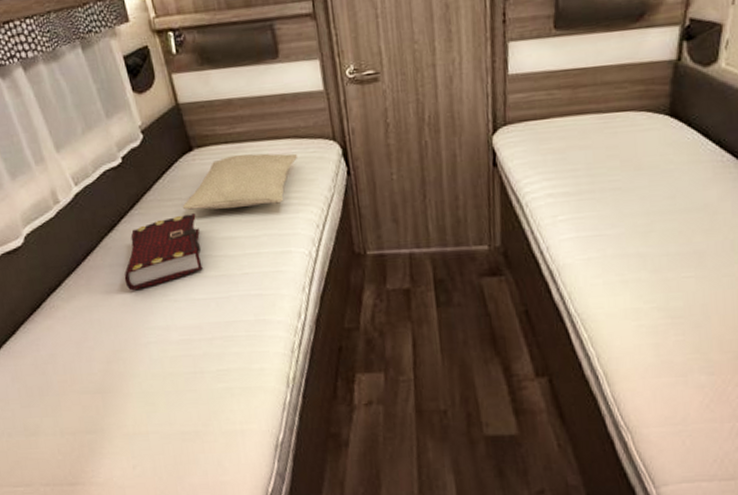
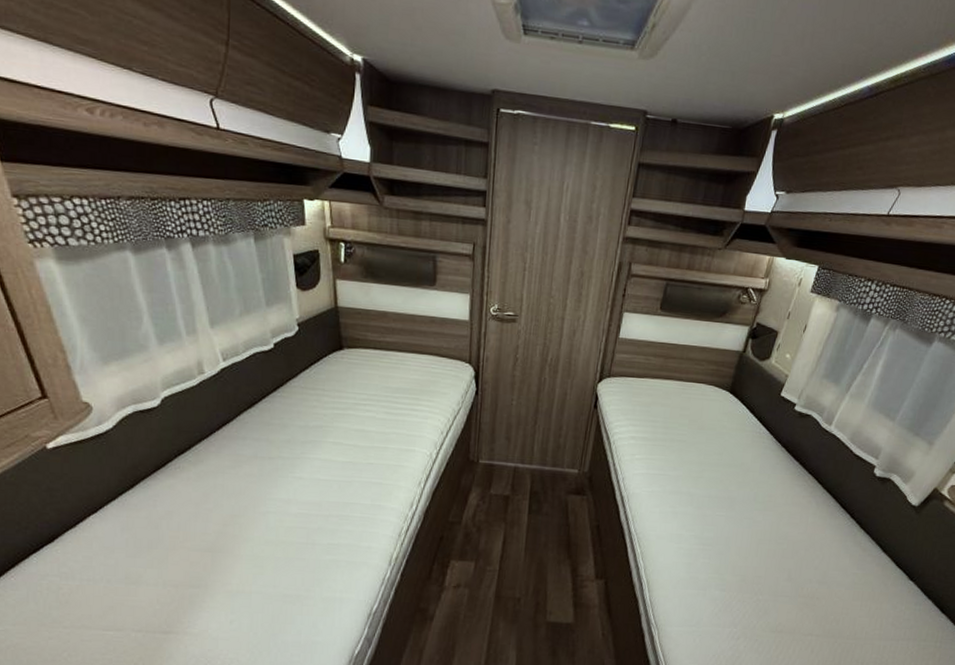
book: present [124,214,203,291] -> none [255,404,335,464]
pillow: present [182,153,298,210] -> none [323,360,437,408]

